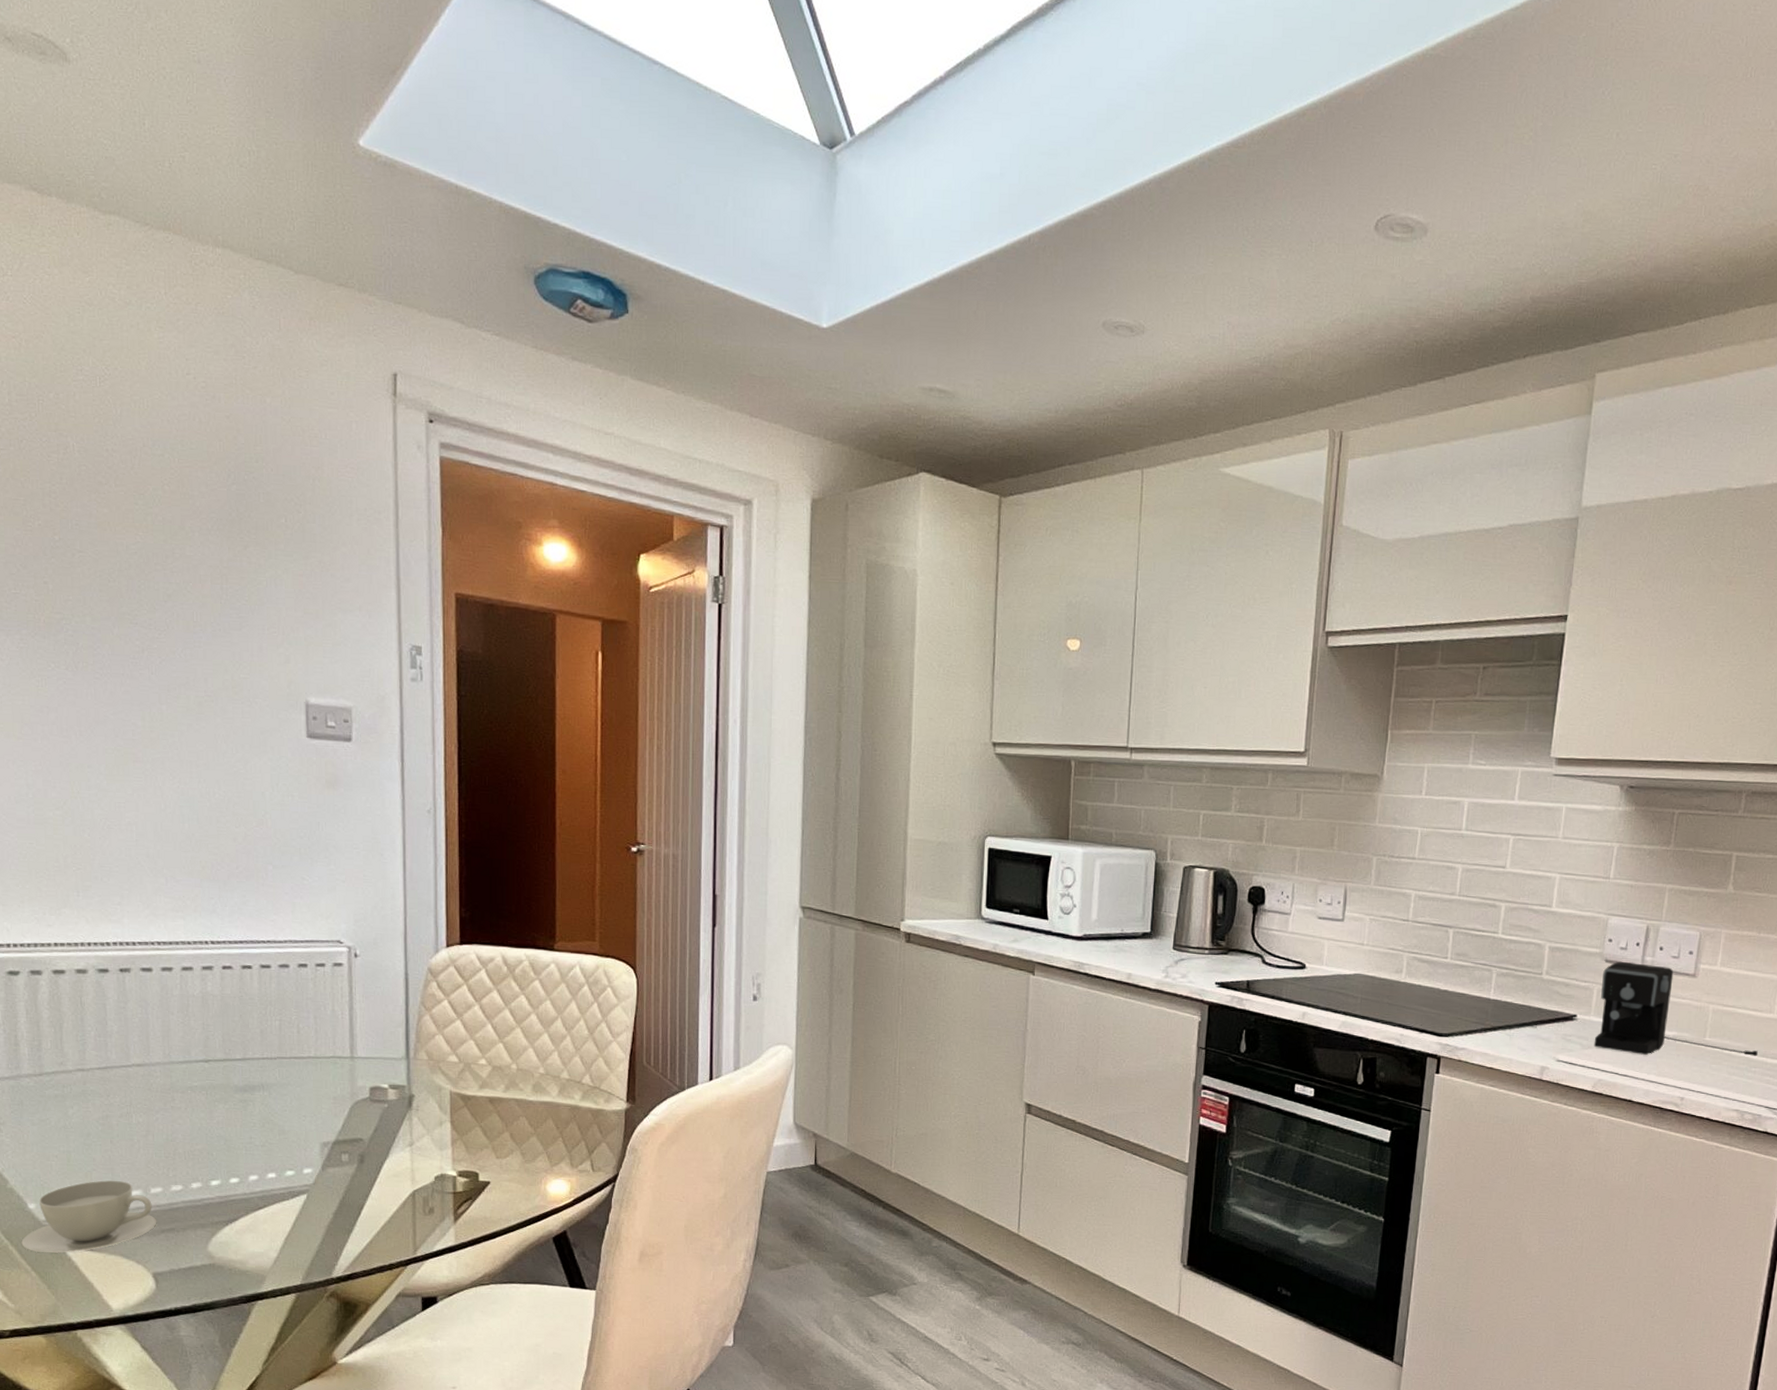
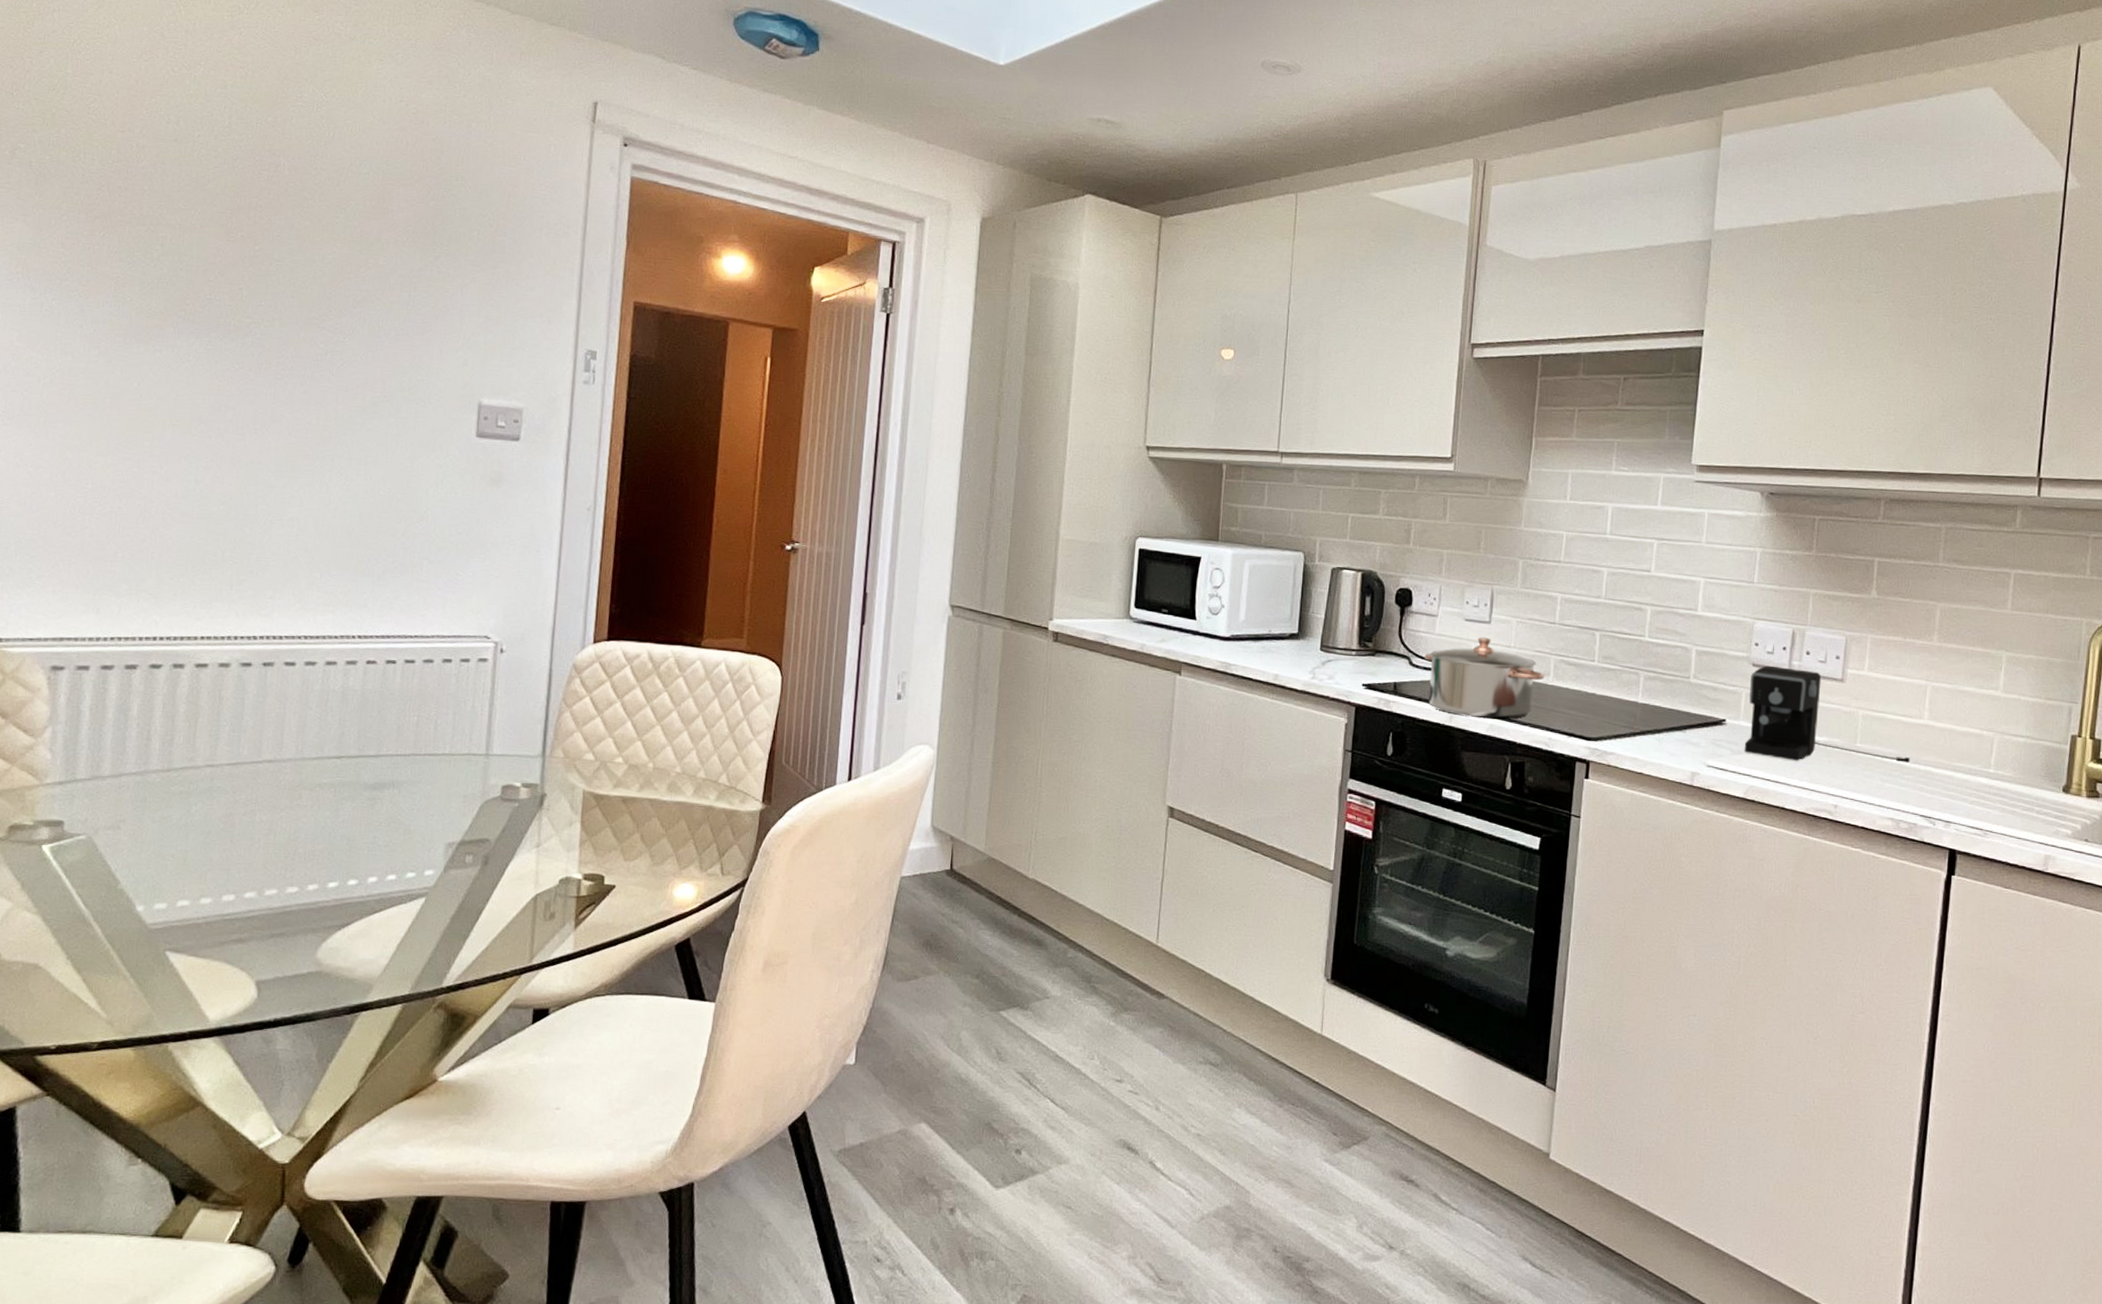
teacup: present [21,1180,157,1253] -> none [123,881,268,959]
cooking pot: none [1277,935,1397,1016] -> present [1424,637,1545,719]

